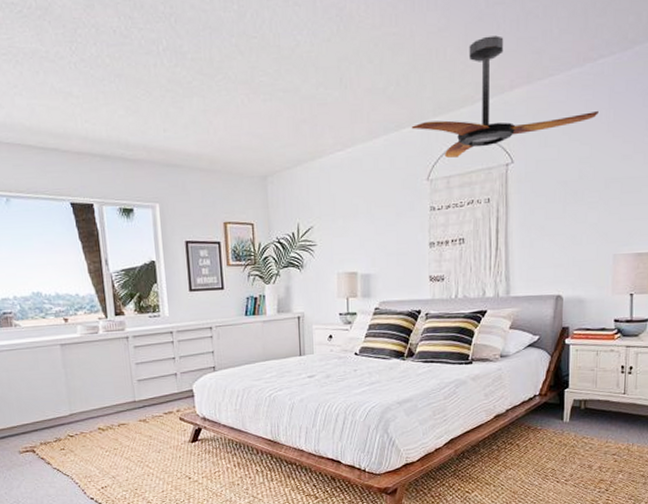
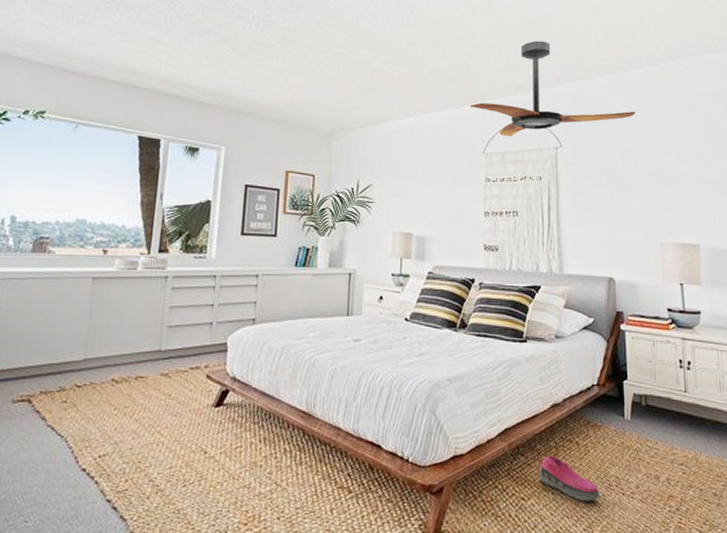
shoe: none [481,456,536,491] -> present [538,455,599,502]

